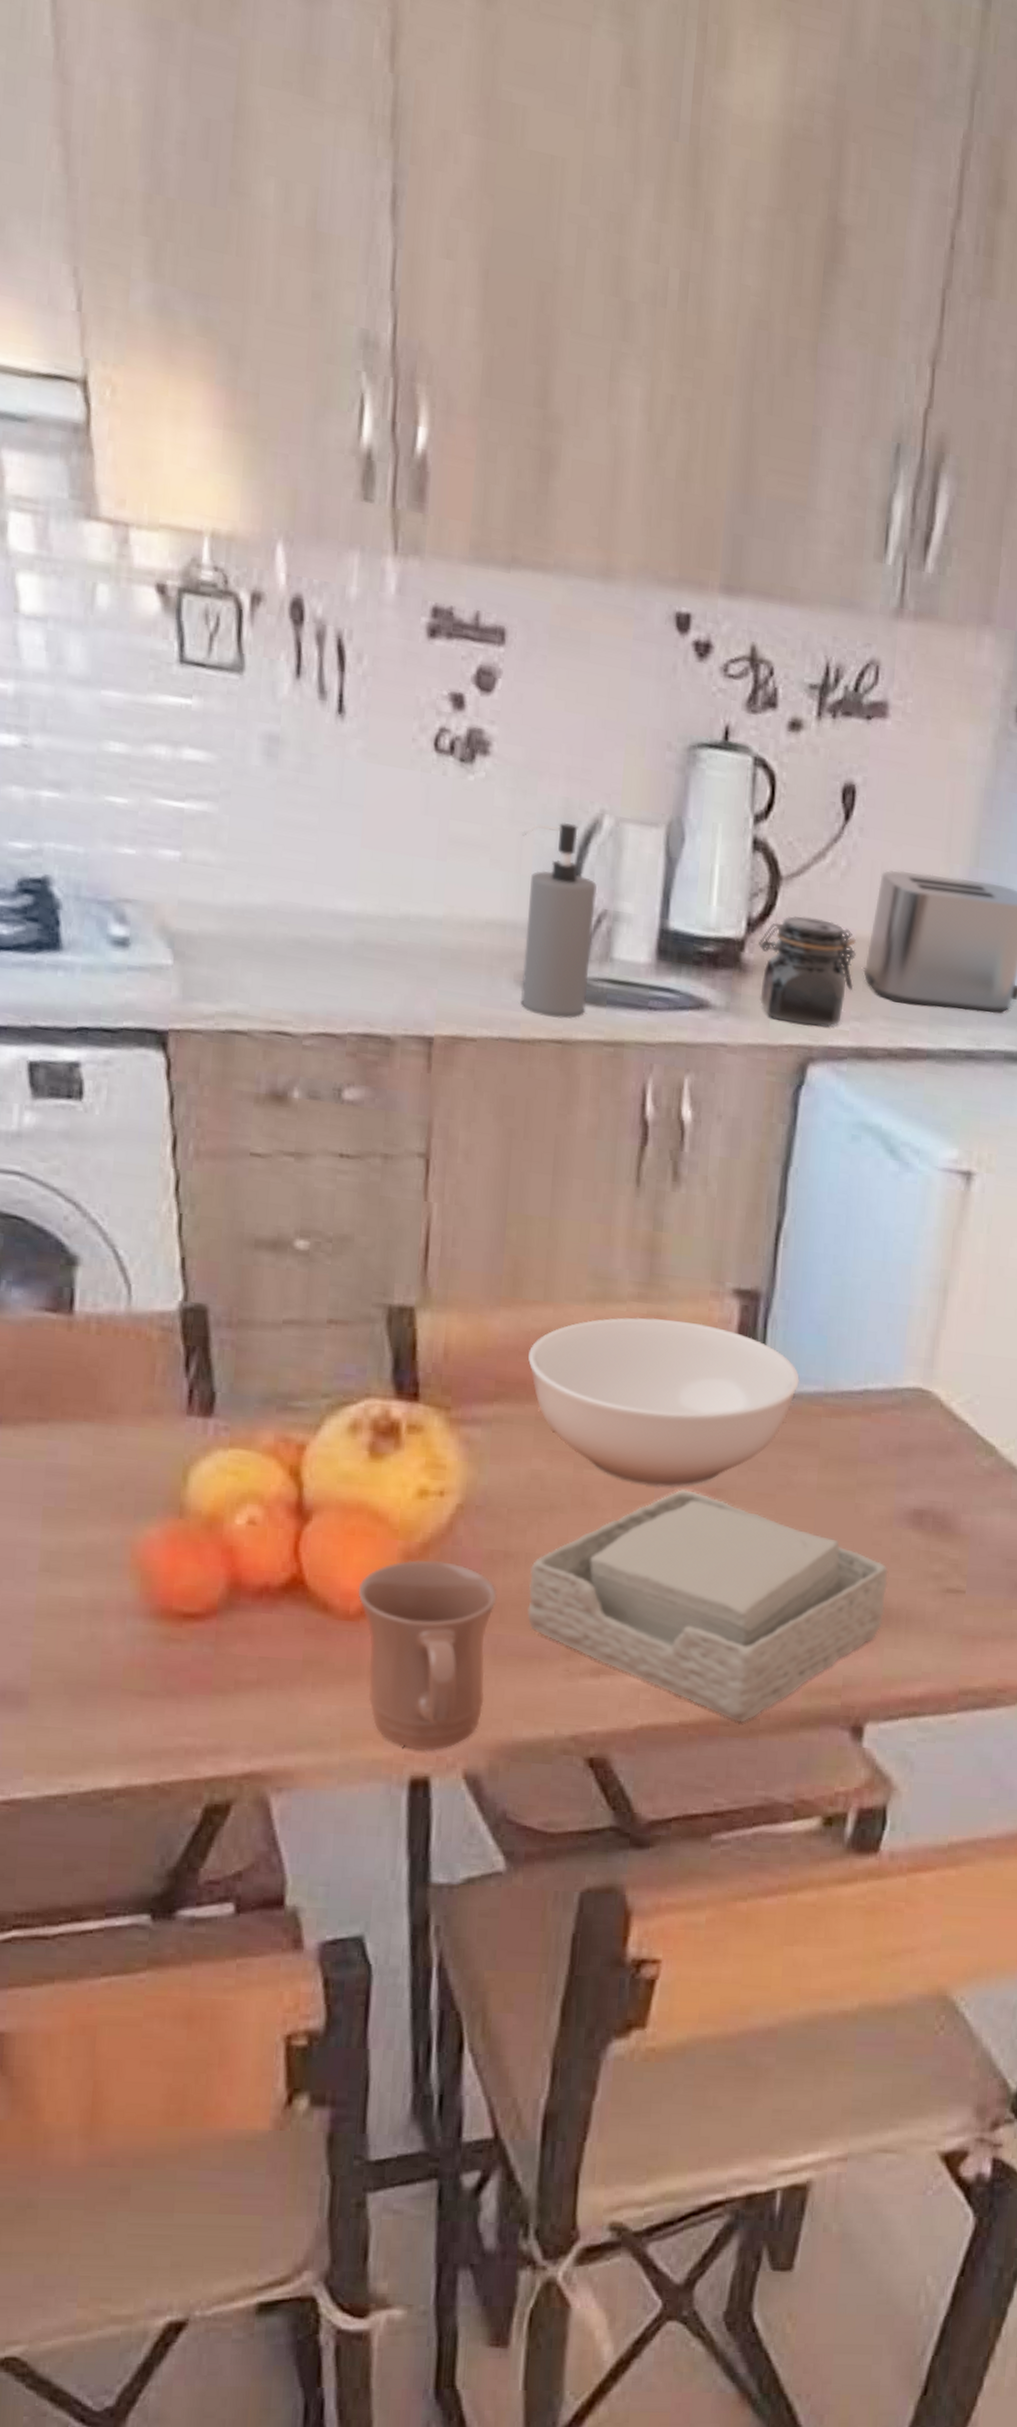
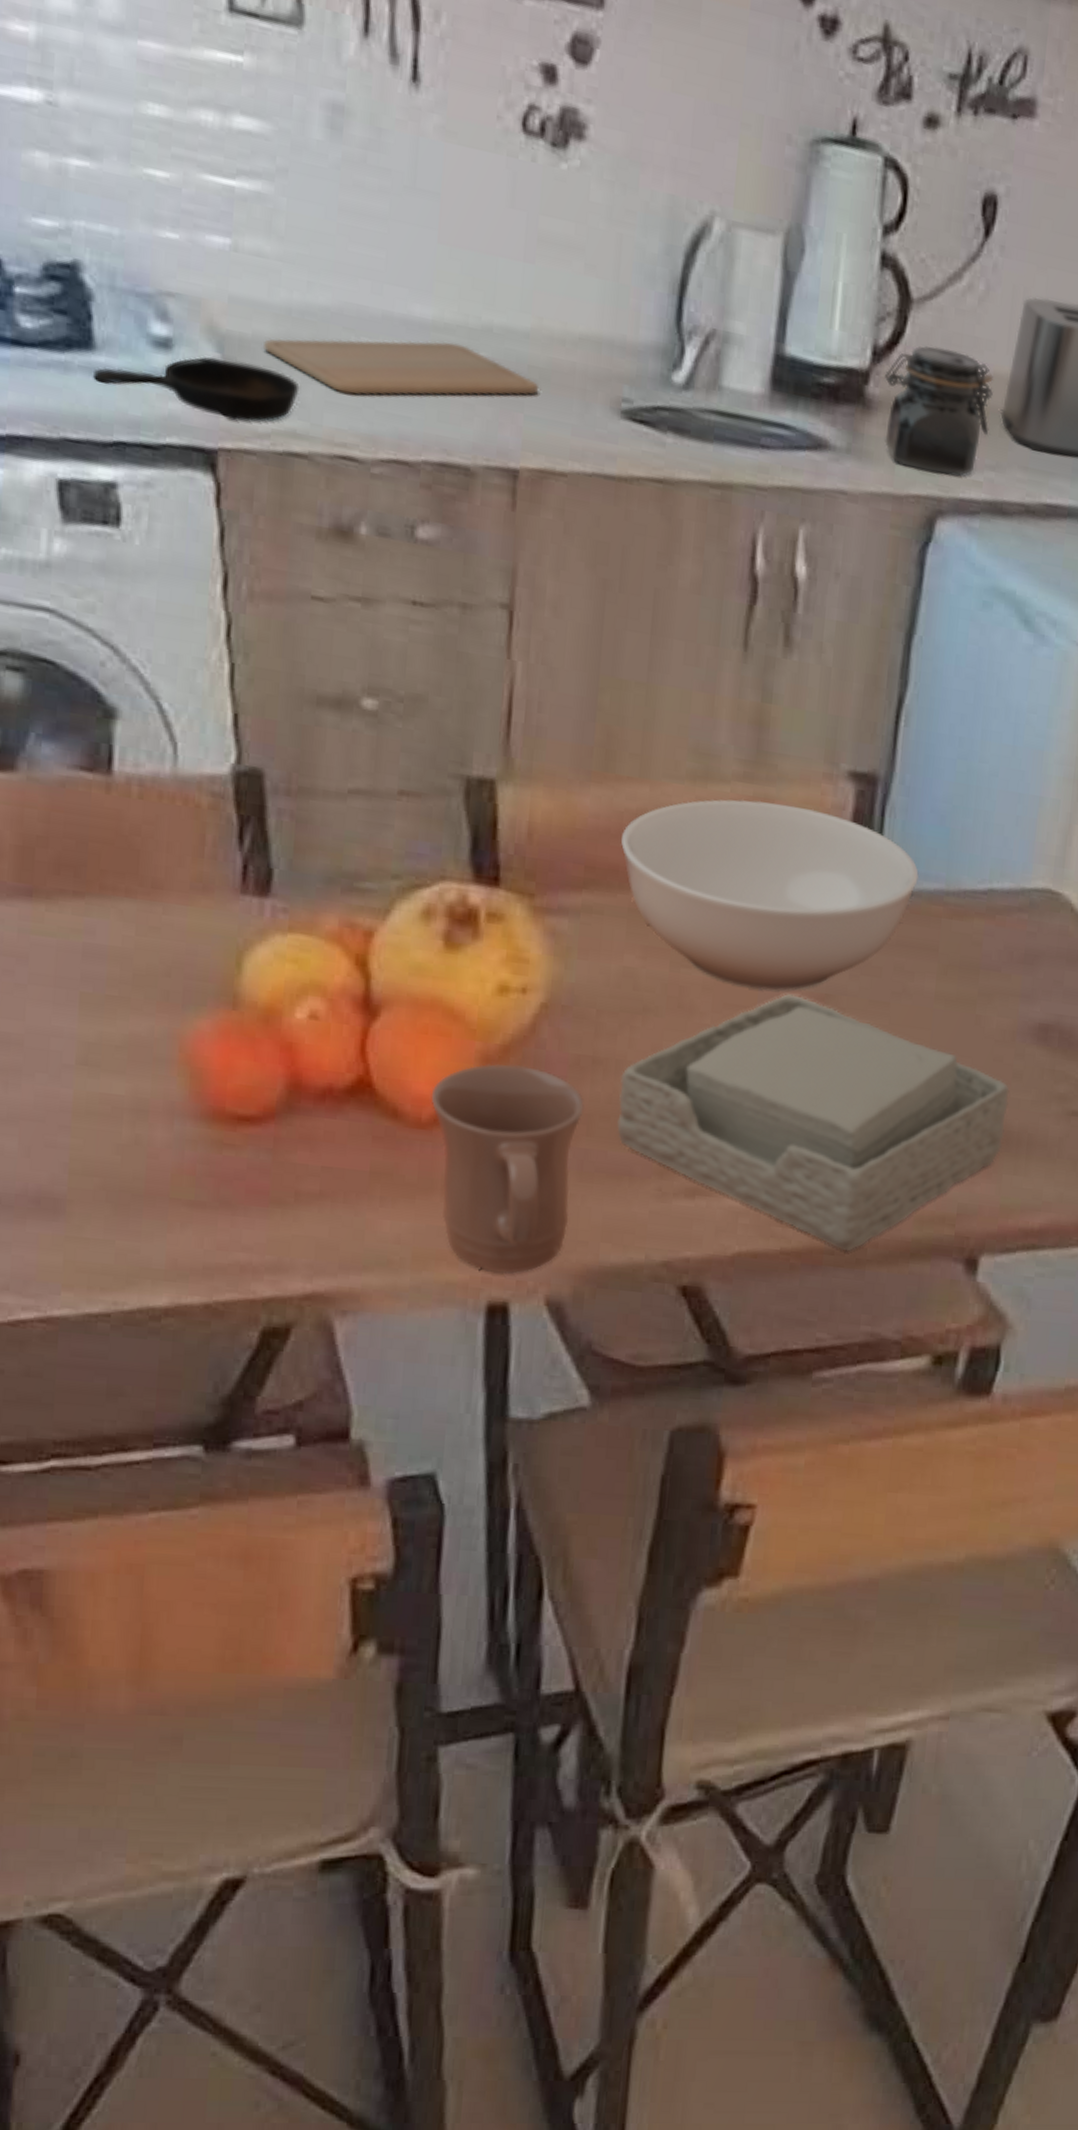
frying pan: none [60,952,240,1005] -> present [93,356,300,421]
chopping board: none [207,930,450,979] -> present [262,338,538,396]
soap dispenser: present [520,823,597,1019] -> none [616,224,705,455]

